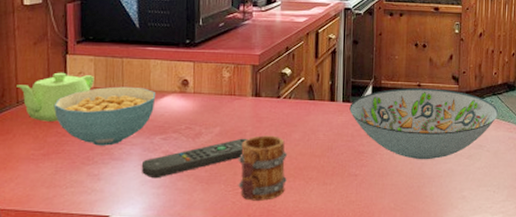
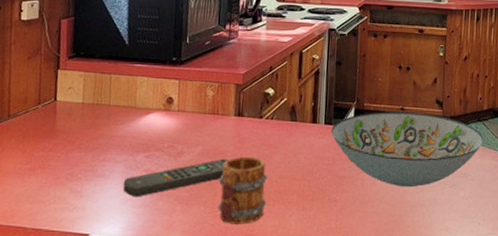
teapot: present [16,72,94,122] -> none [9,87,83,136]
cereal bowl: present [53,86,156,146] -> none [42,102,142,162]

